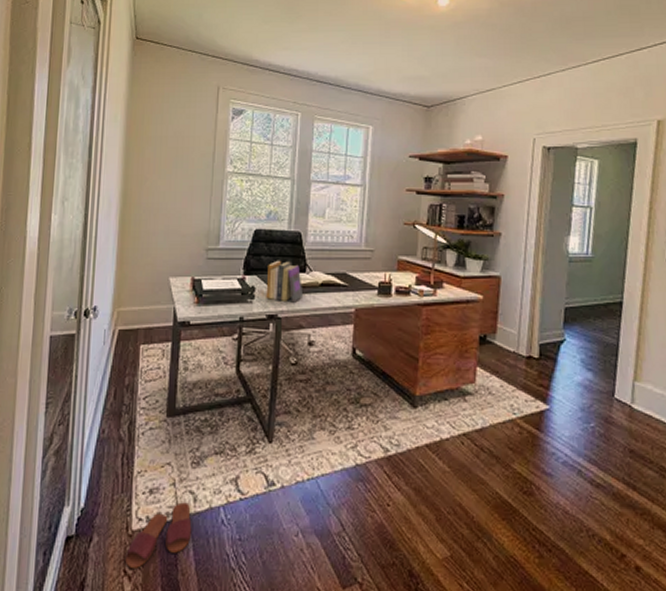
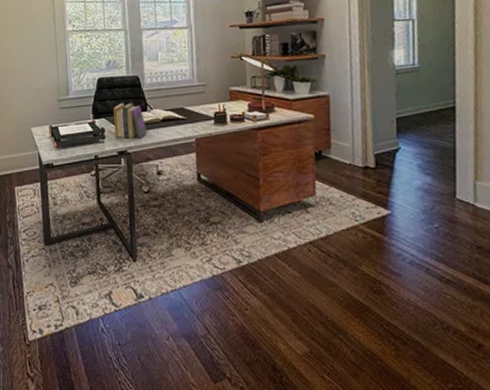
slippers: present [126,502,192,570] -> none [27,315,79,373]

